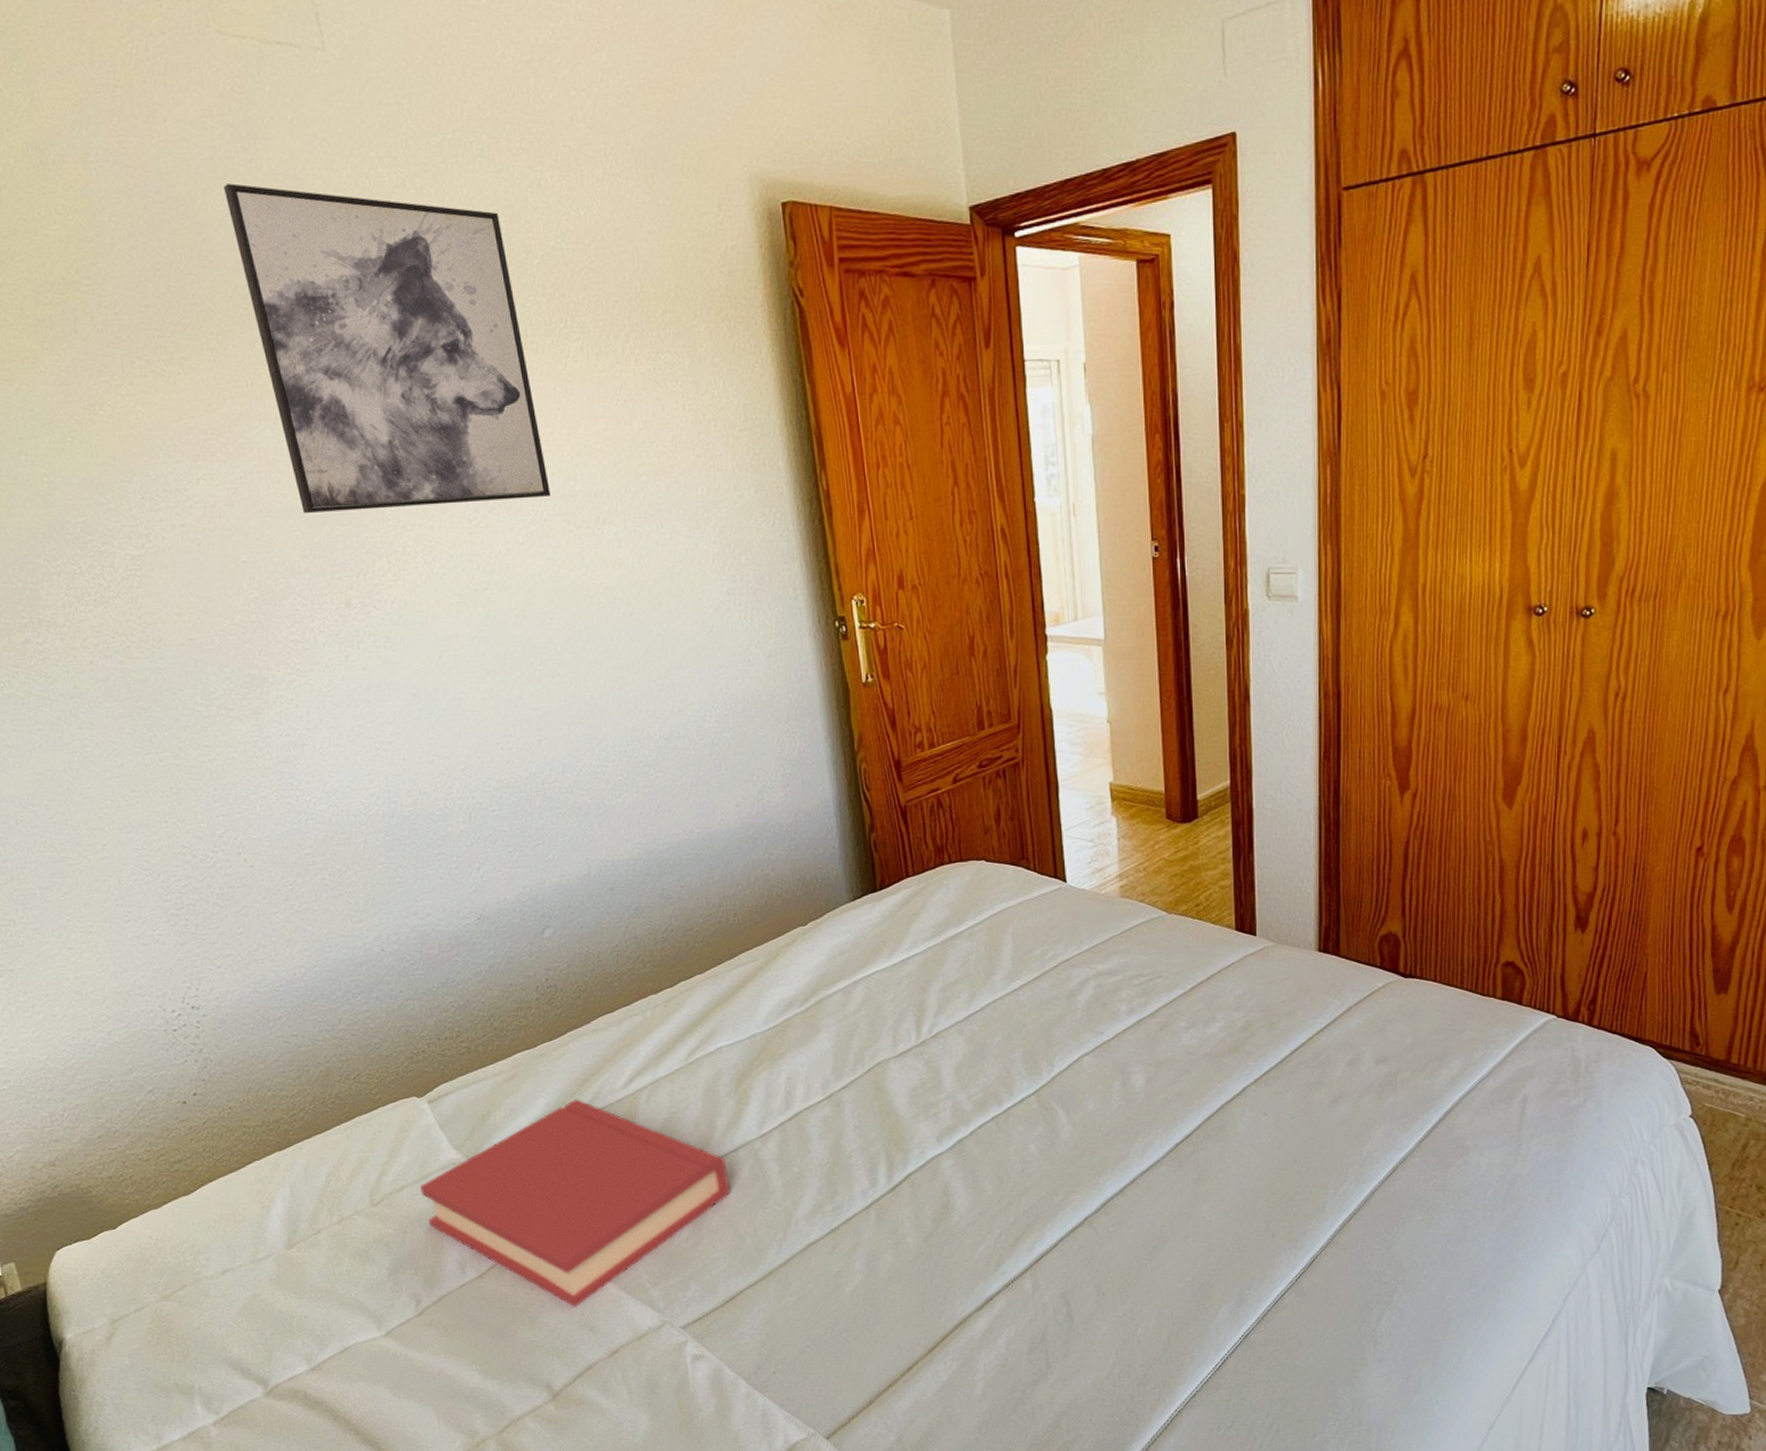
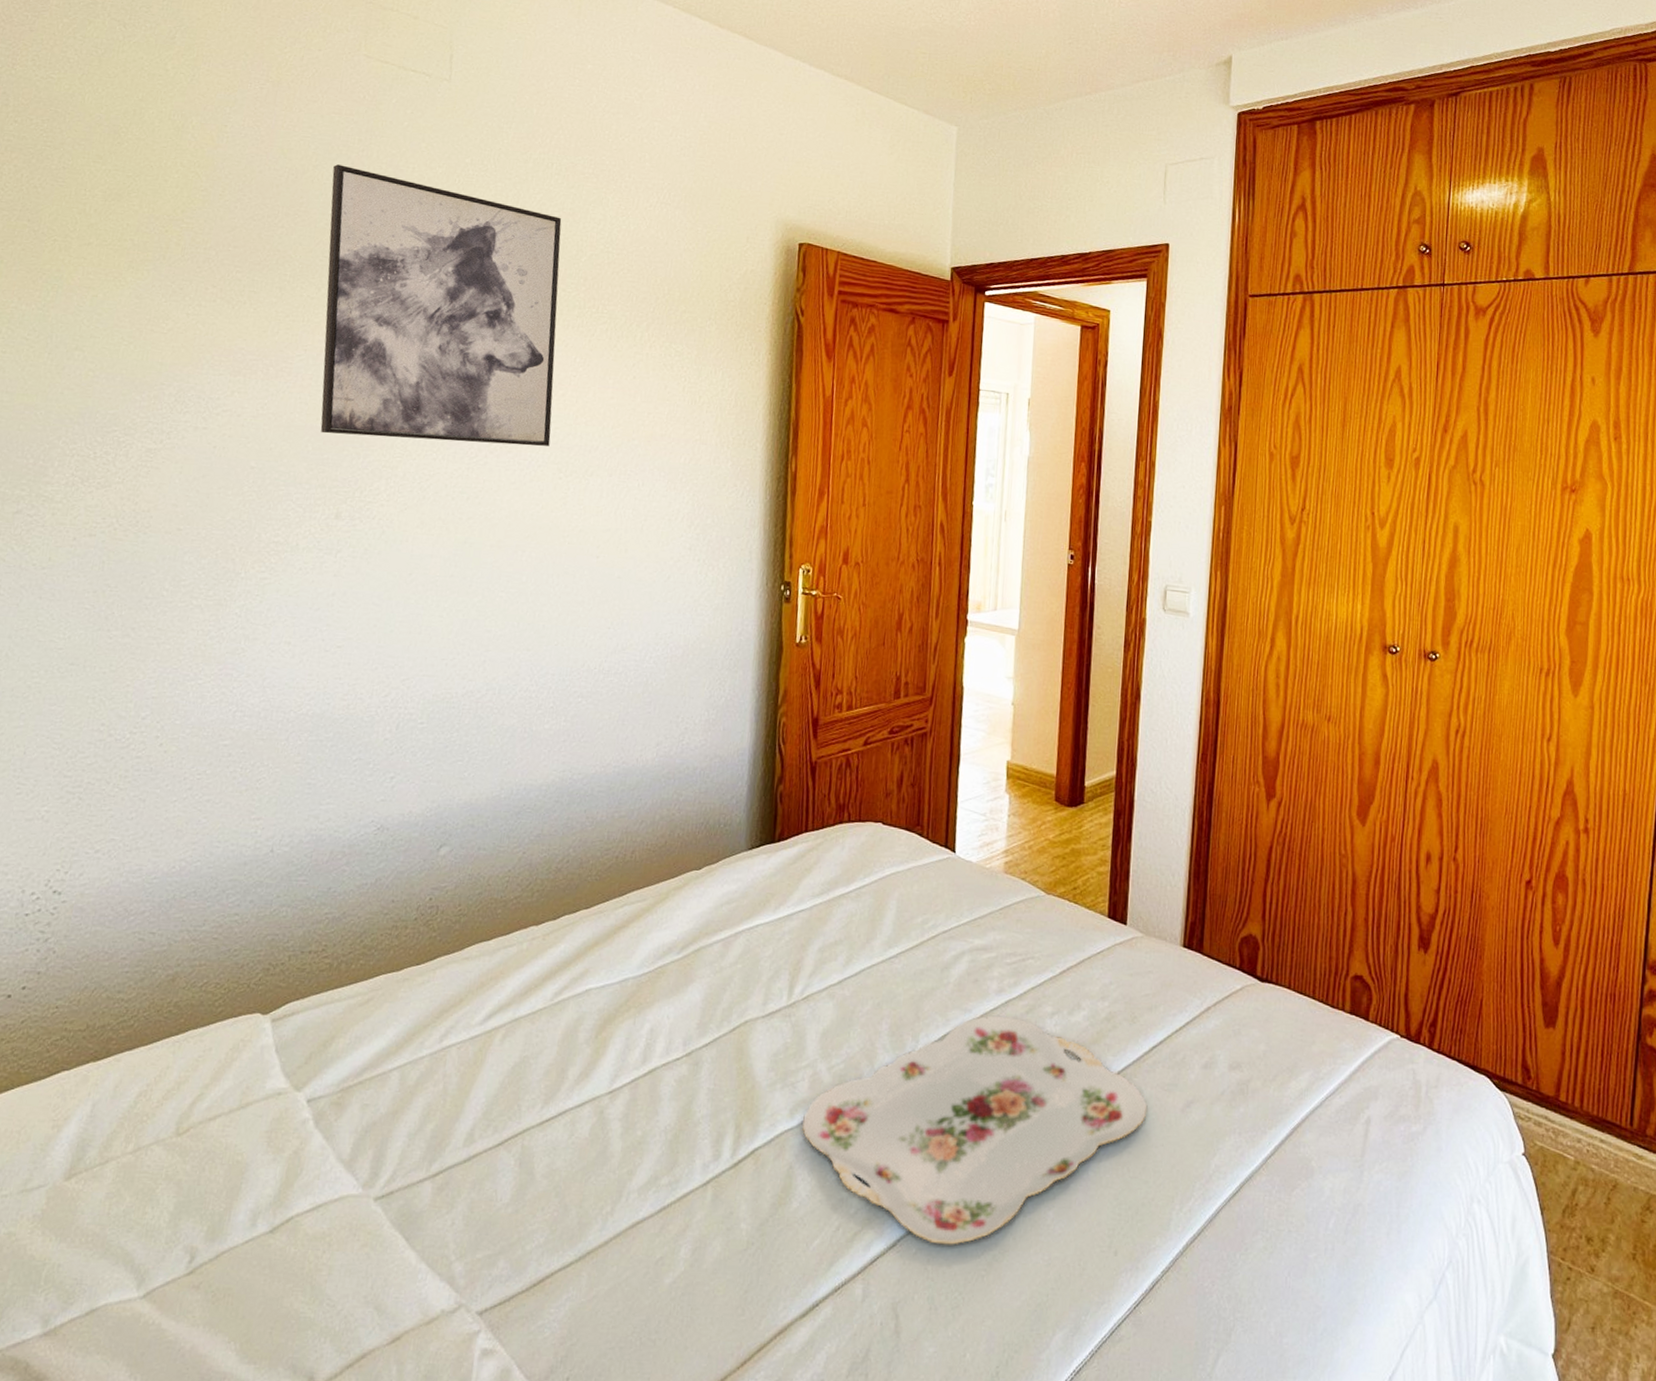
hardback book: present [420,1099,731,1307] -> none [232,1031,569,1278]
serving tray: none [951,1035,1294,1241] -> present [802,1015,1148,1245]

